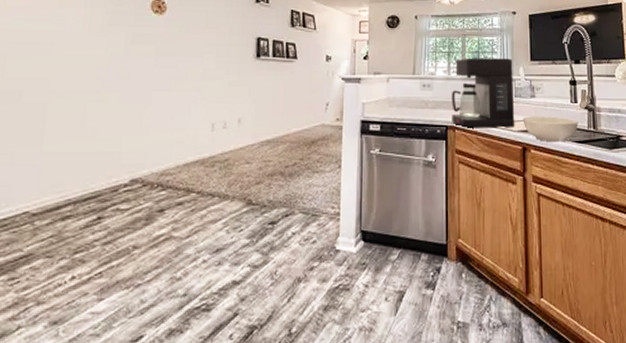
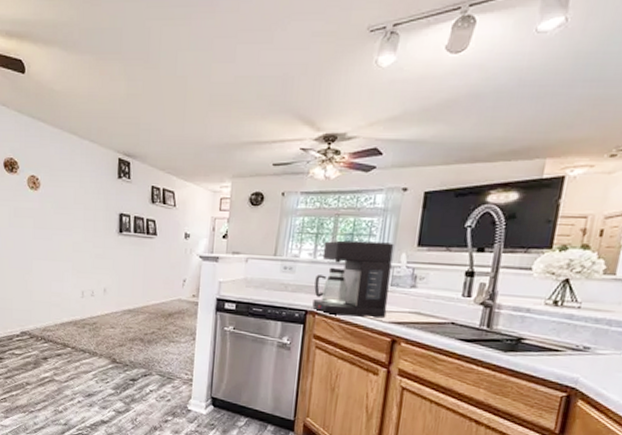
bowl: present [522,116,578,143] -> none [396,307,468,339]

